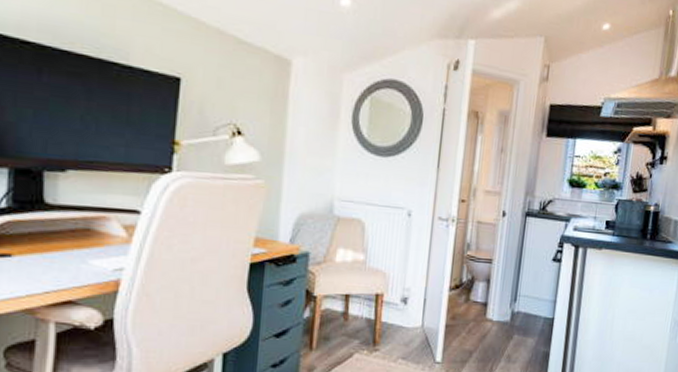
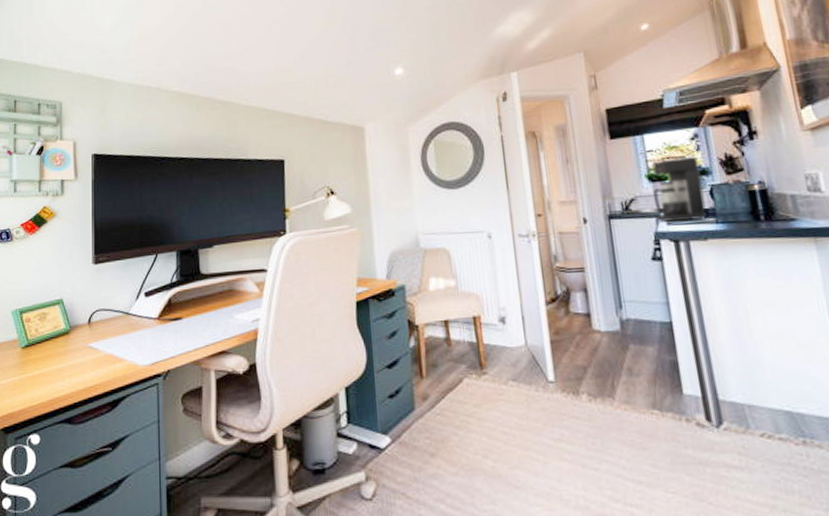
coffee maker: none [566,167,615,230] -> present [652,156,707,222]

